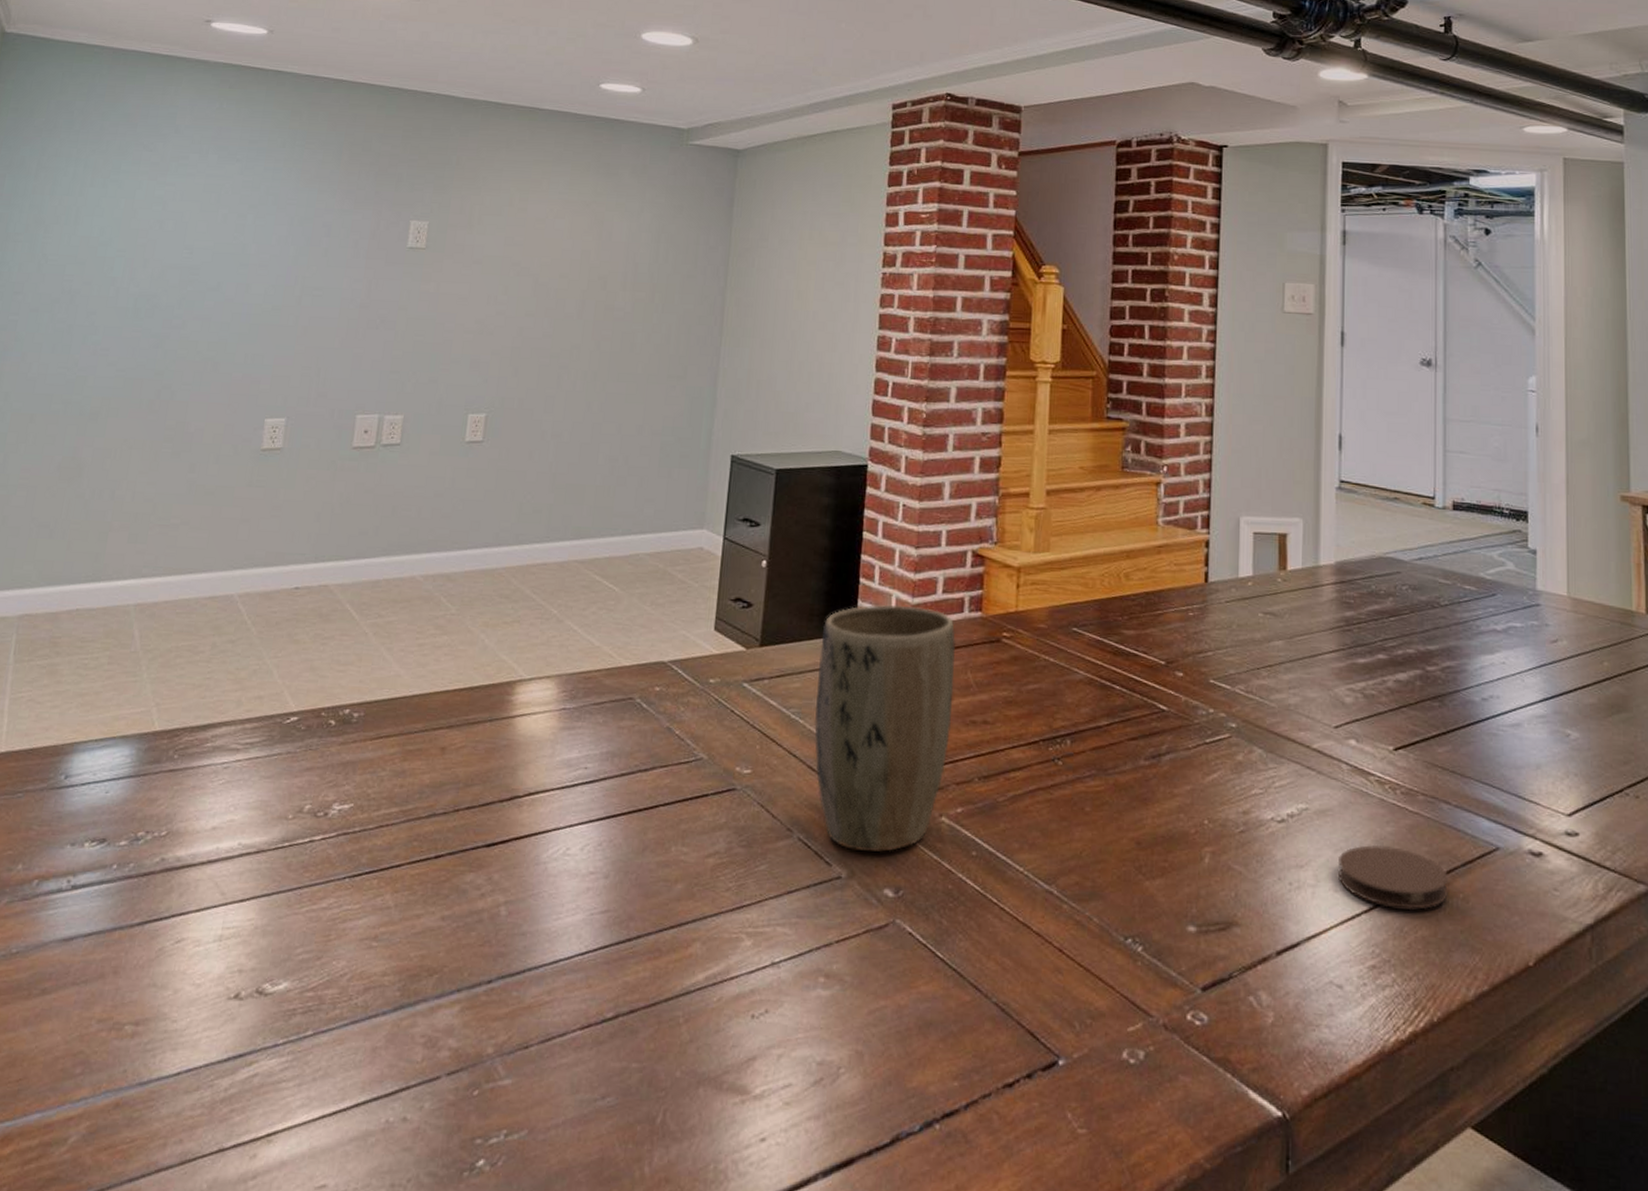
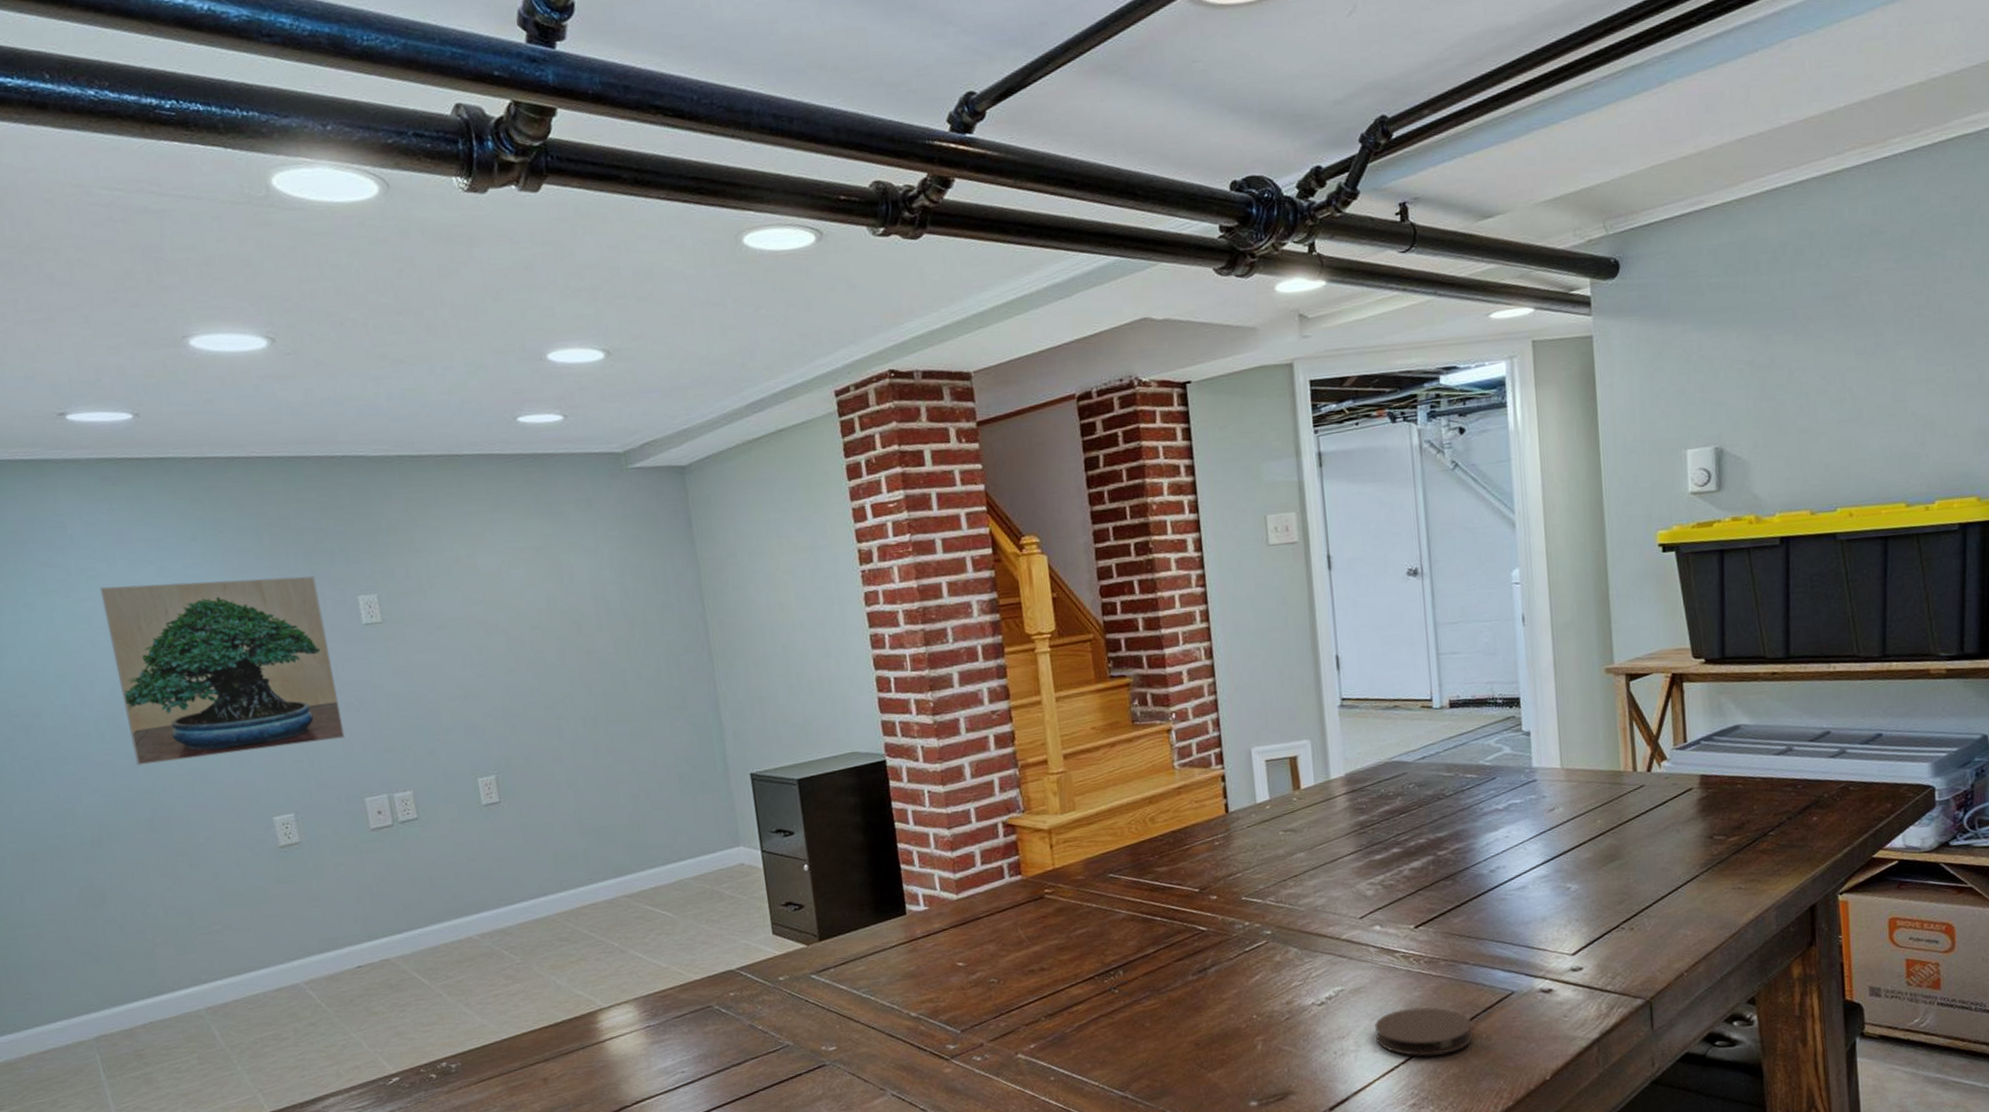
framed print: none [159,175,378,353] -> present [99,576,345,766]
plant pot: present [814,605,956,852] -> none [875,880,1013,1095]

